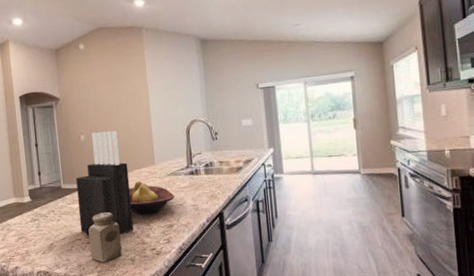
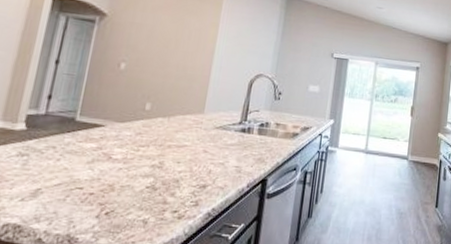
knife block: present [76,130,133,236] -> none [85,63,172,188]
salt shaker: present [88,212,122,262] -> none [90,159,140,221]
fruit bowl: present [129,181,174,216] -> none [160,129,217,171]

